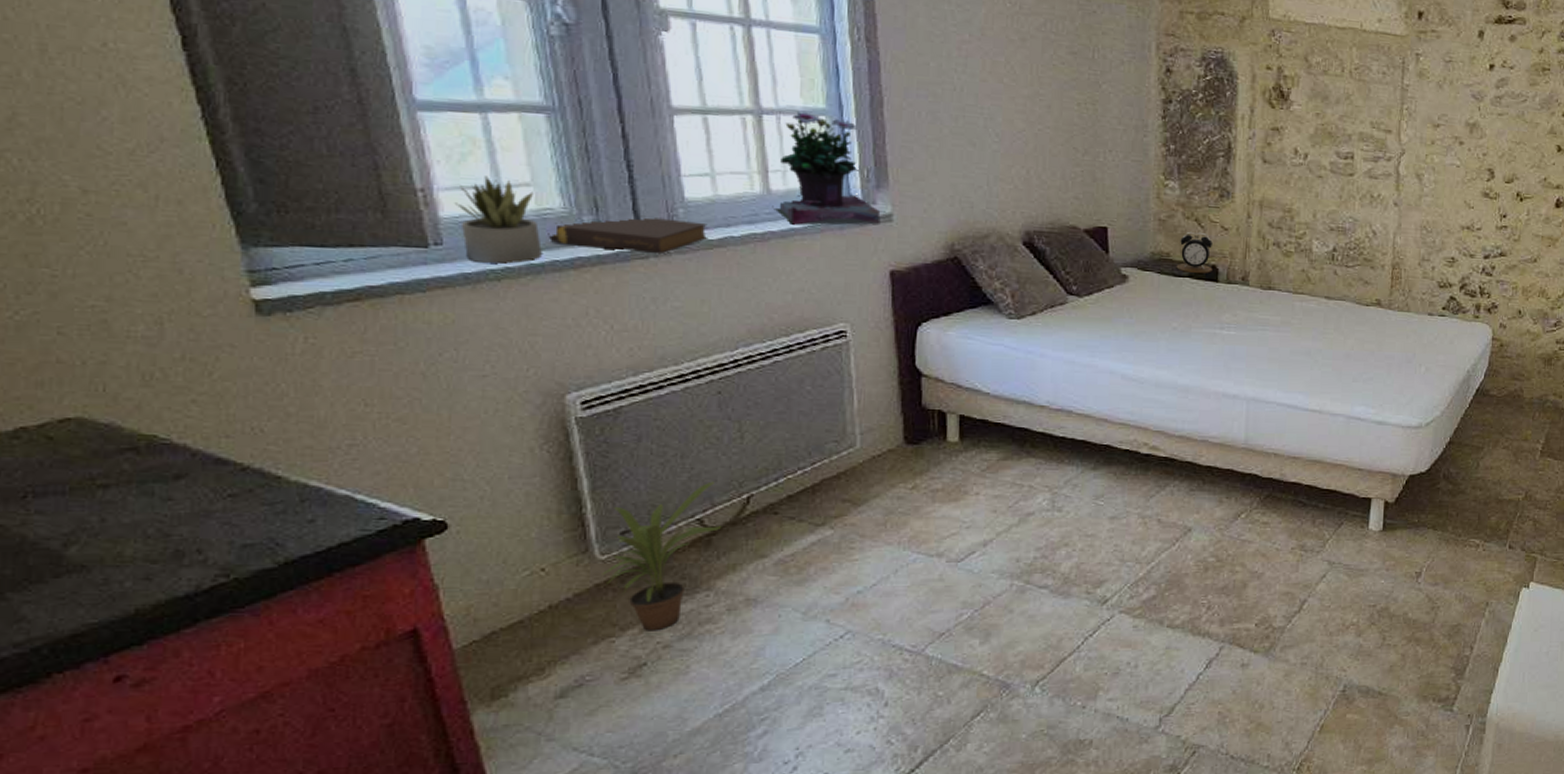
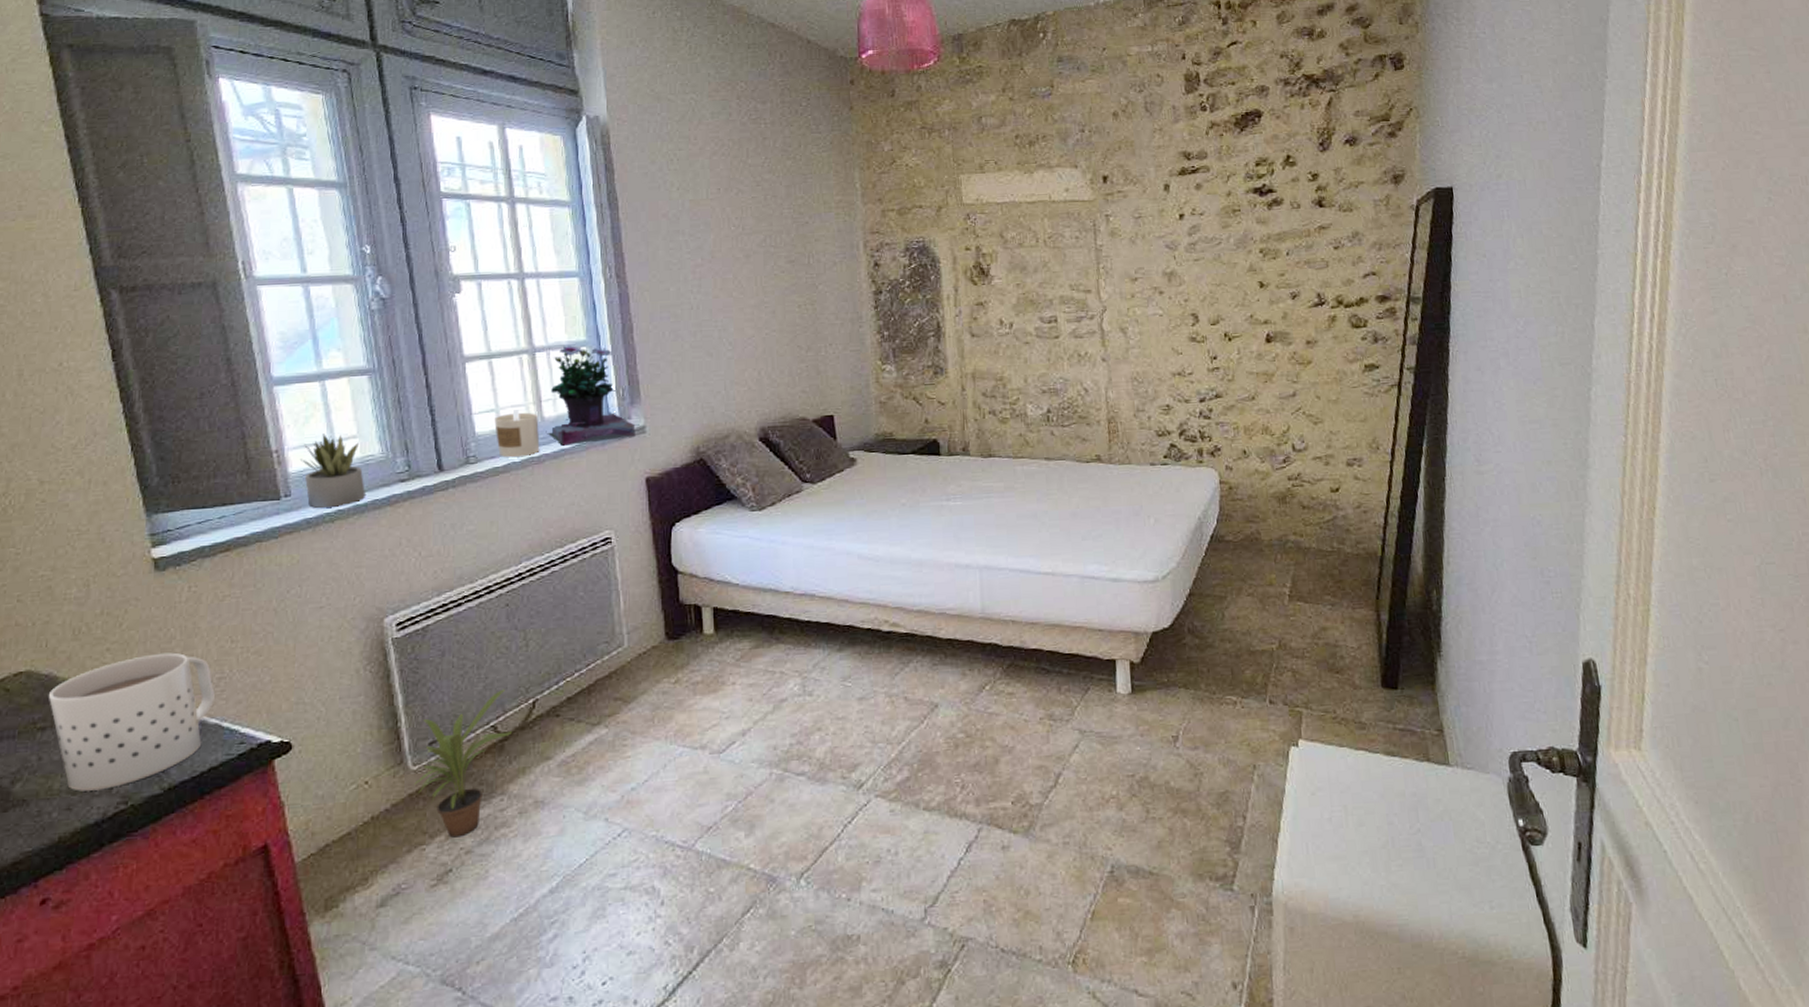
mug: none [110,411,346,560] -> present [48,652,216,791]
book: present [548,215,709,255] -> none [370,452,495,486]
candle: none [709,176,765,232] -> present [494,409,540,458]
alarm clock: present [1176,231,1213,274] -> none [900,409,934,450]

